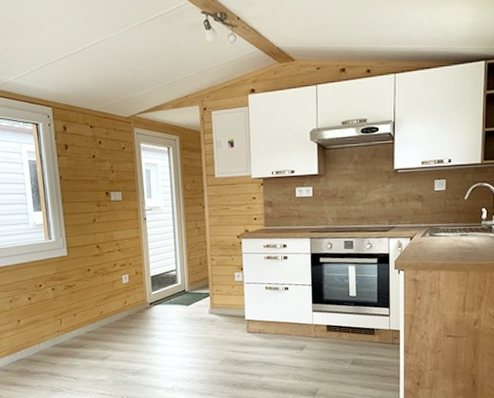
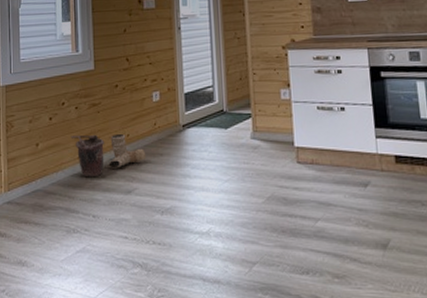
bucket: none [49,311,81,348] -> present [70,134,105,178]
boots: none [85,310,119,340] -> present [108,133,146,169]

